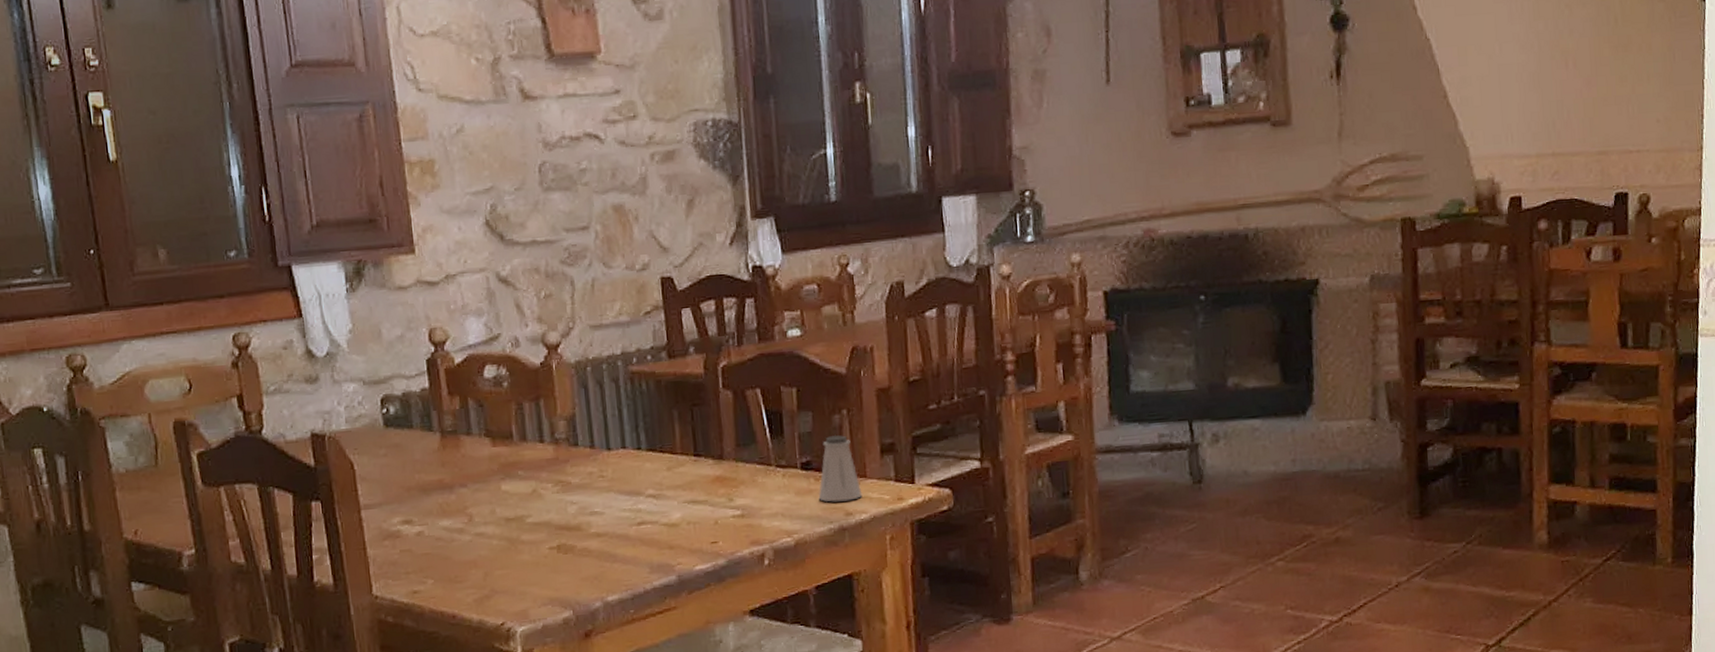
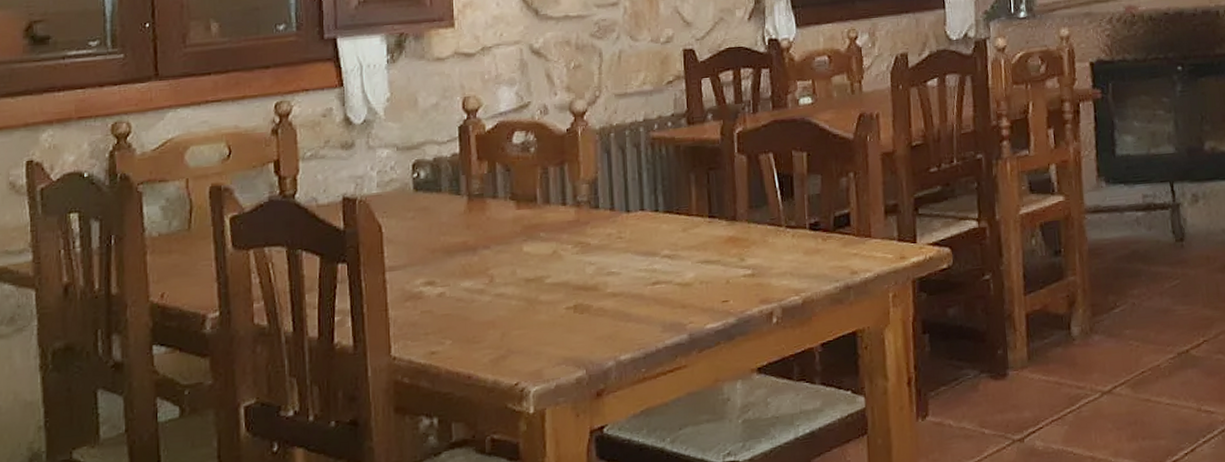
saltshaker: present [818,434,863,502] -> none [825,196,867,261]

